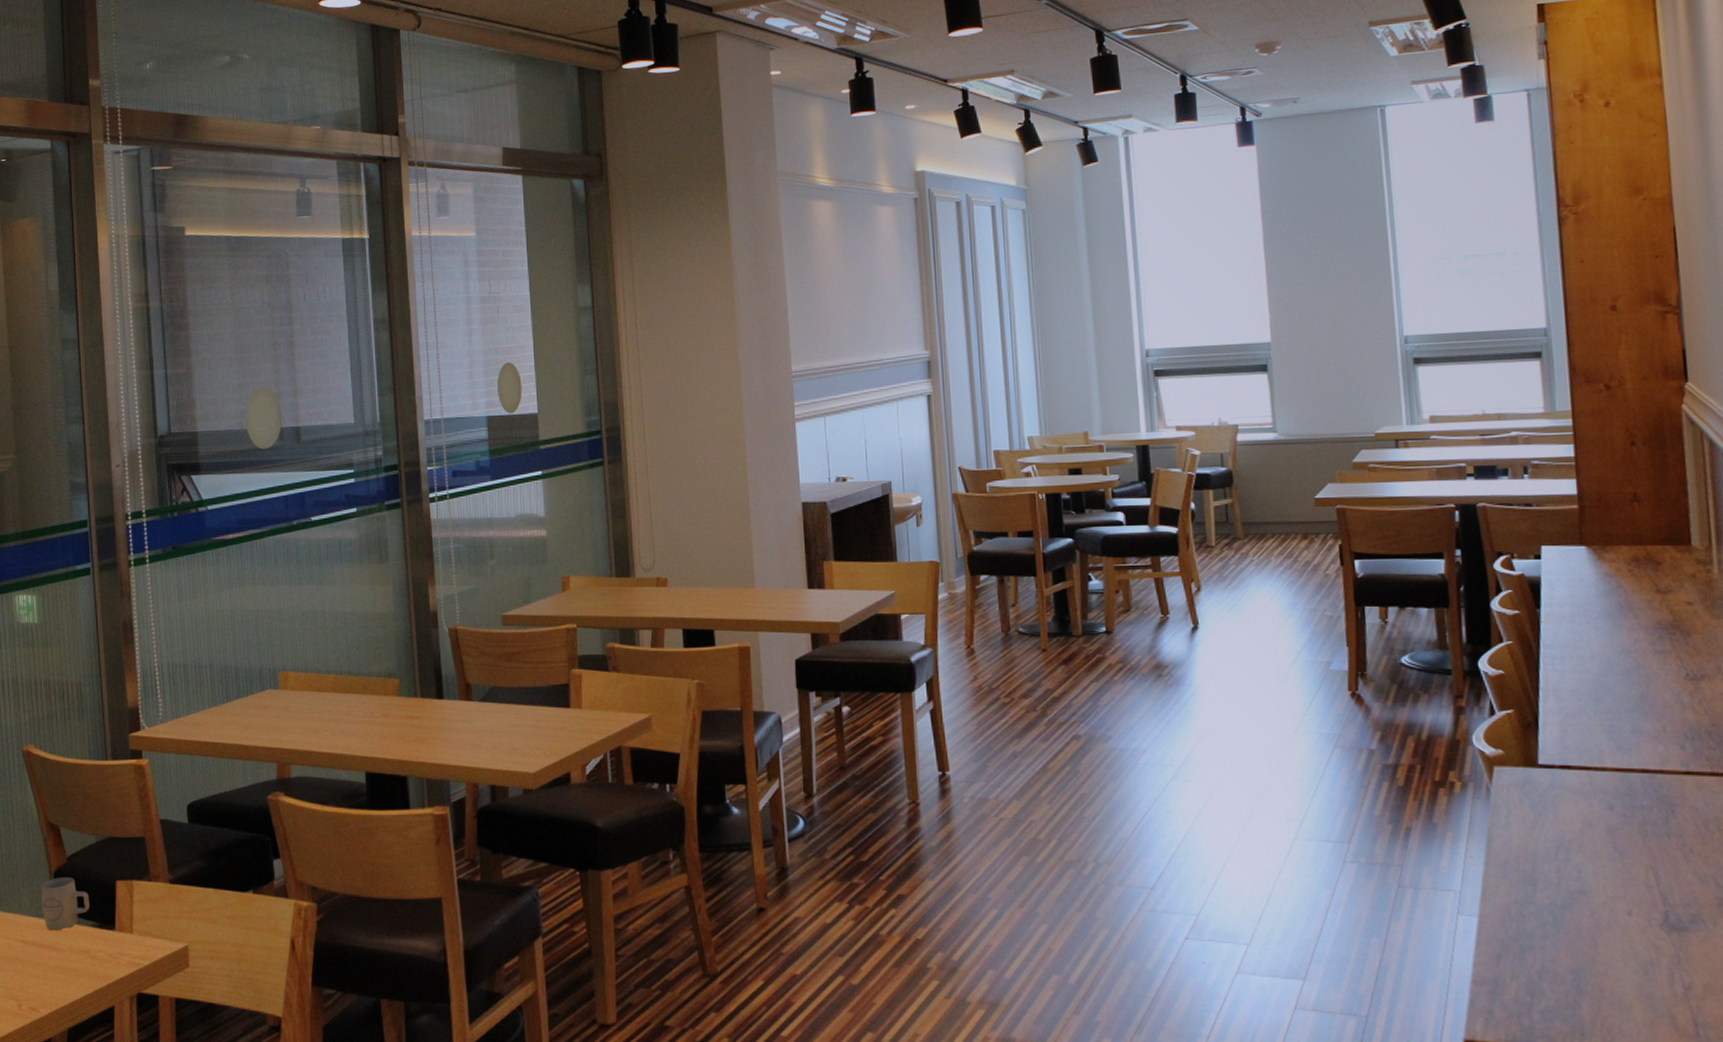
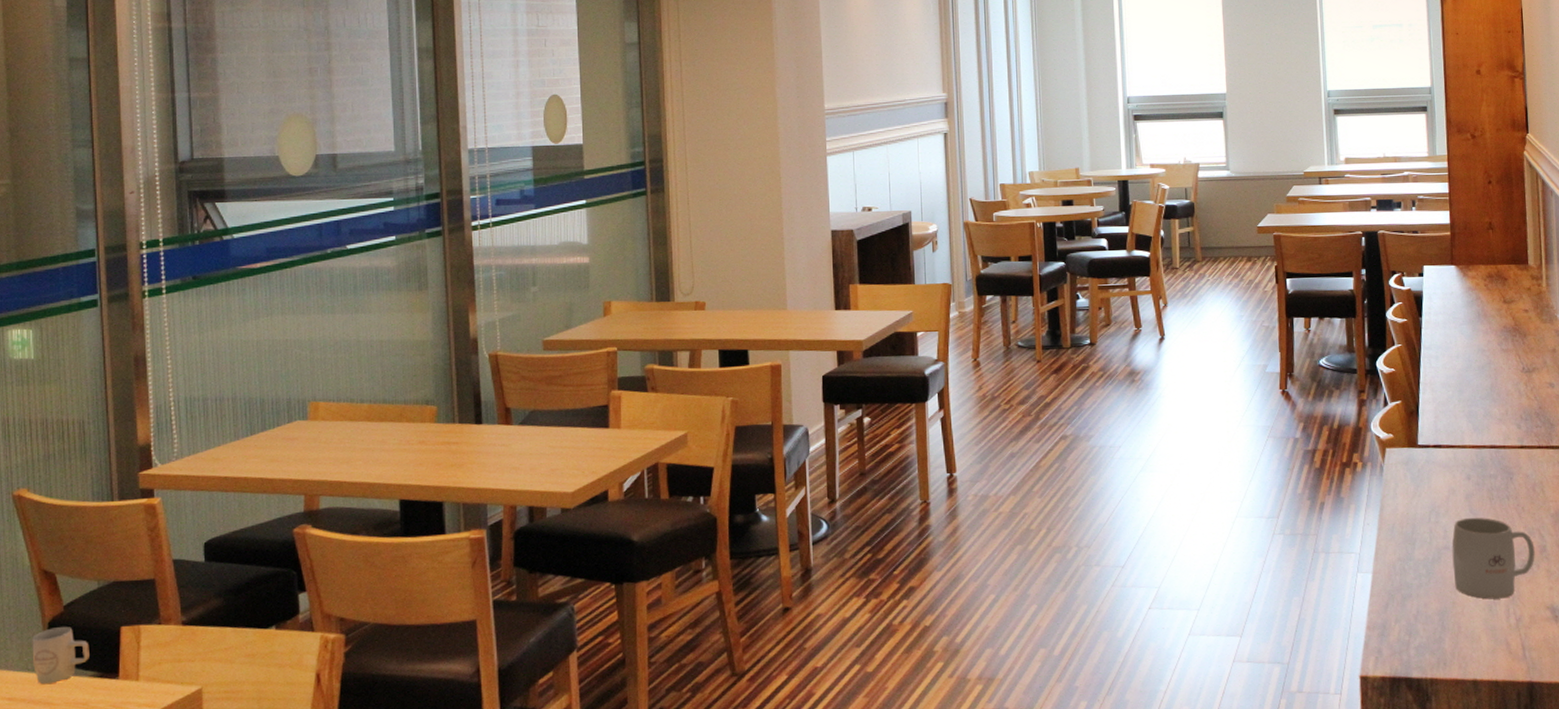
mug: none [1588,856,1710,960] -> present [1452,517,1535,600]

